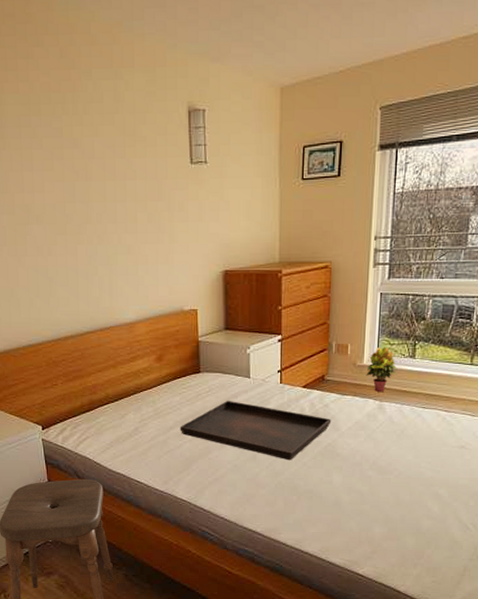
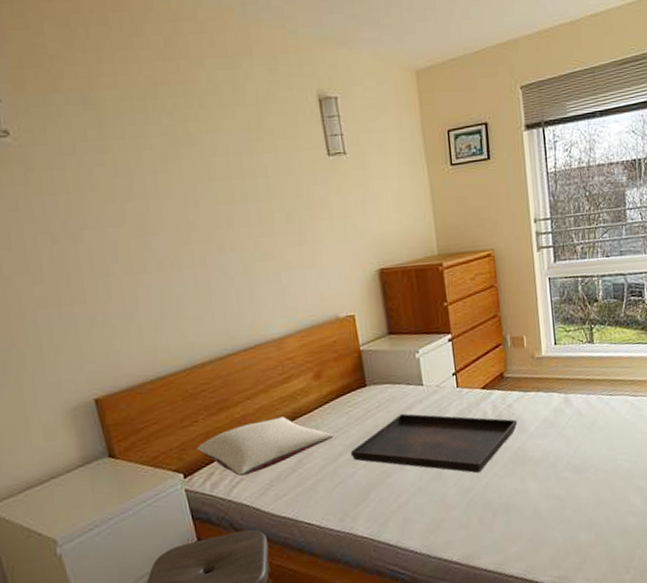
pillow: none [54,390,167,435] -> present [197,416,334,477]
potted plant: present [366,347,398,392] -> none [545,334,578,384]

